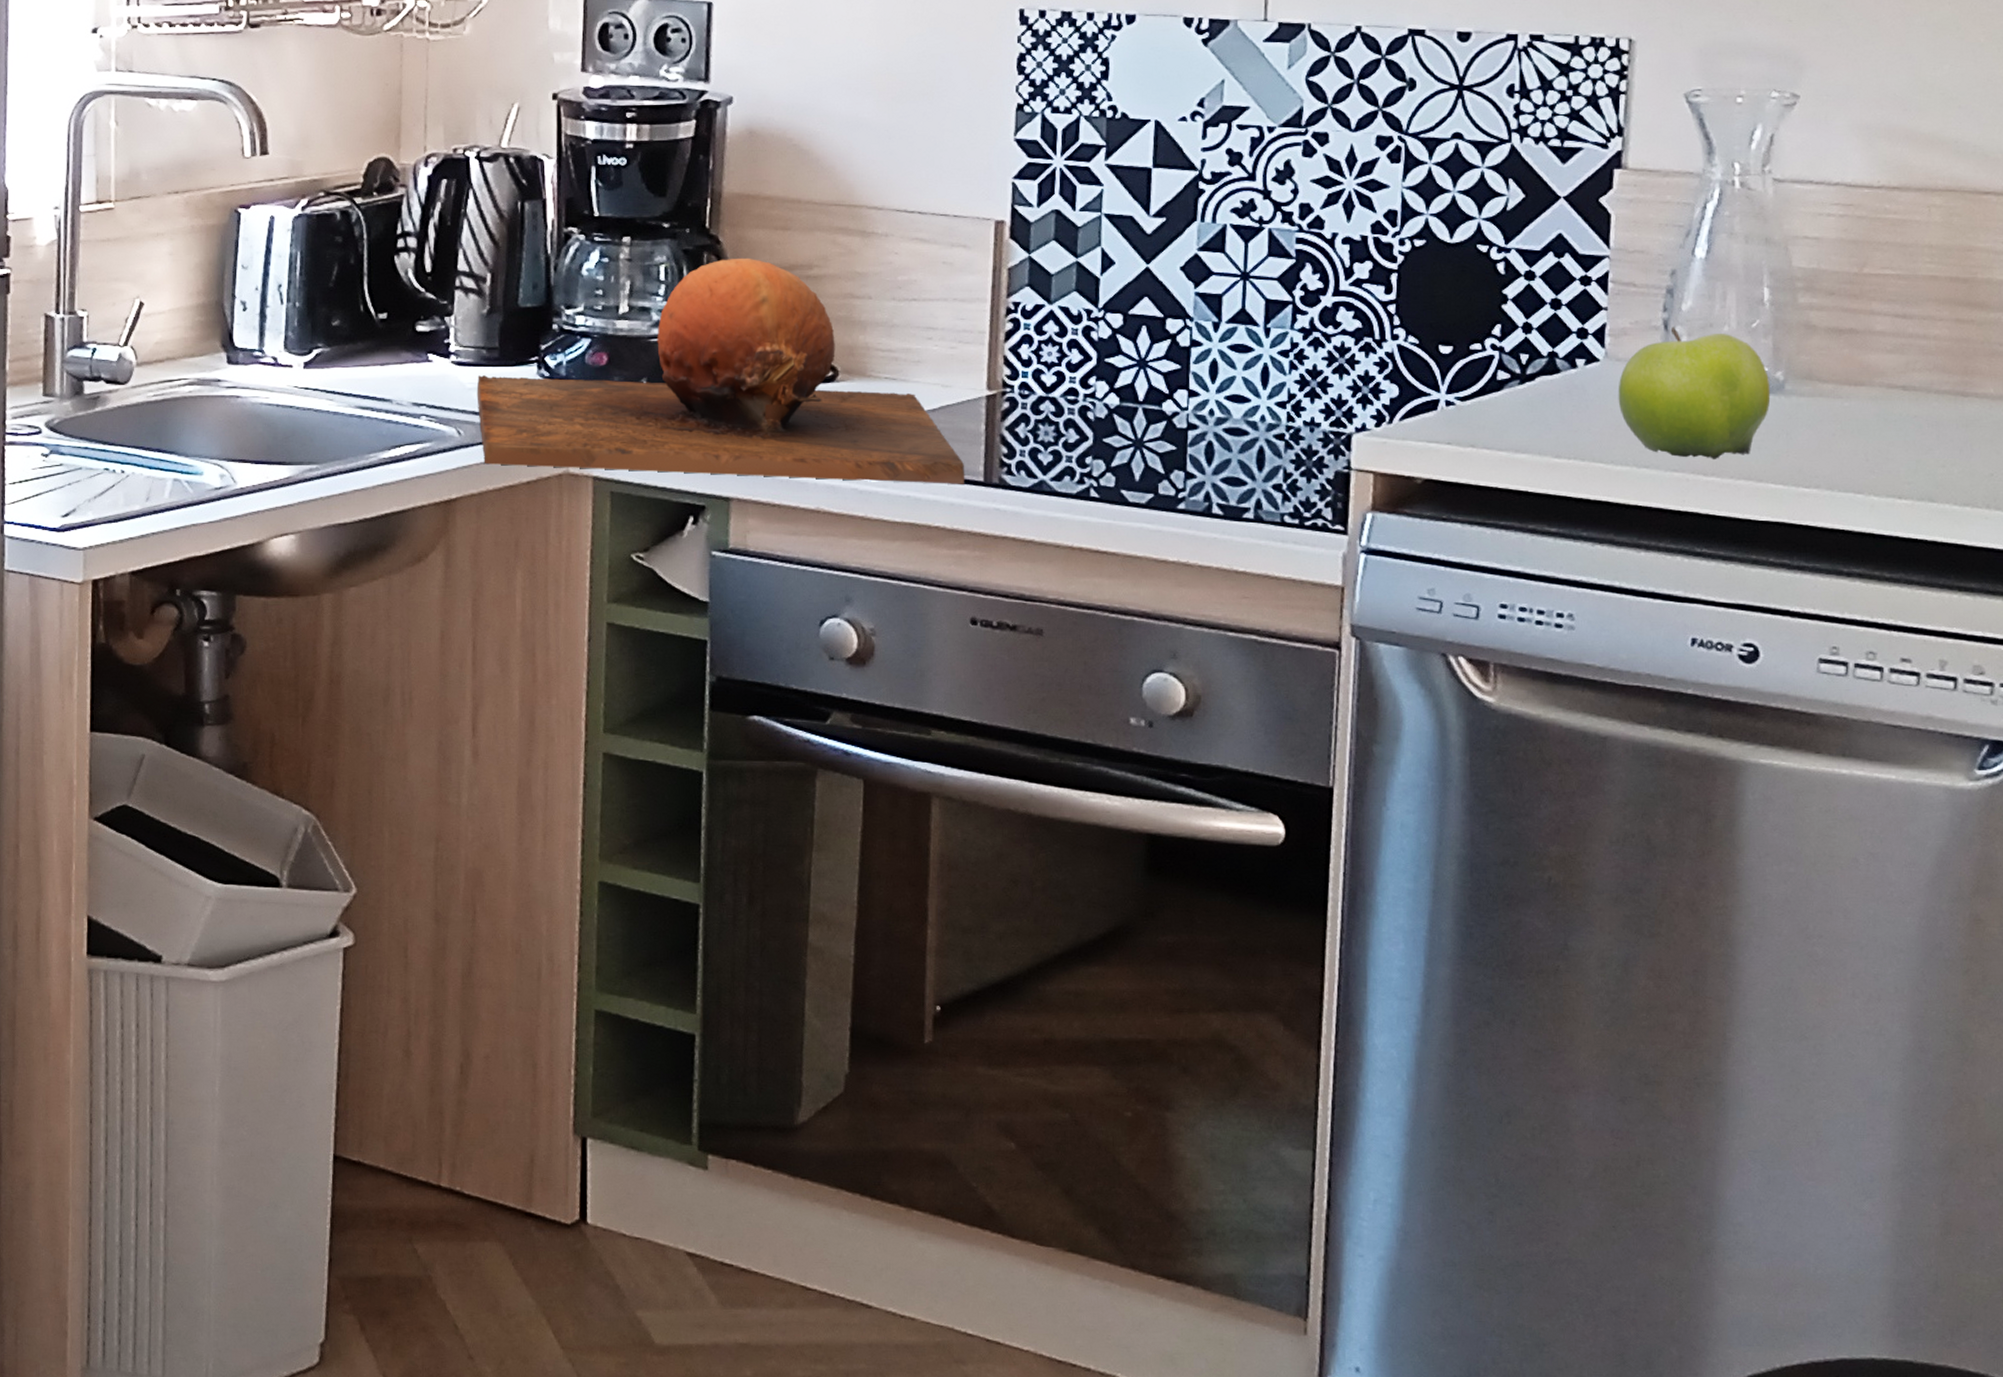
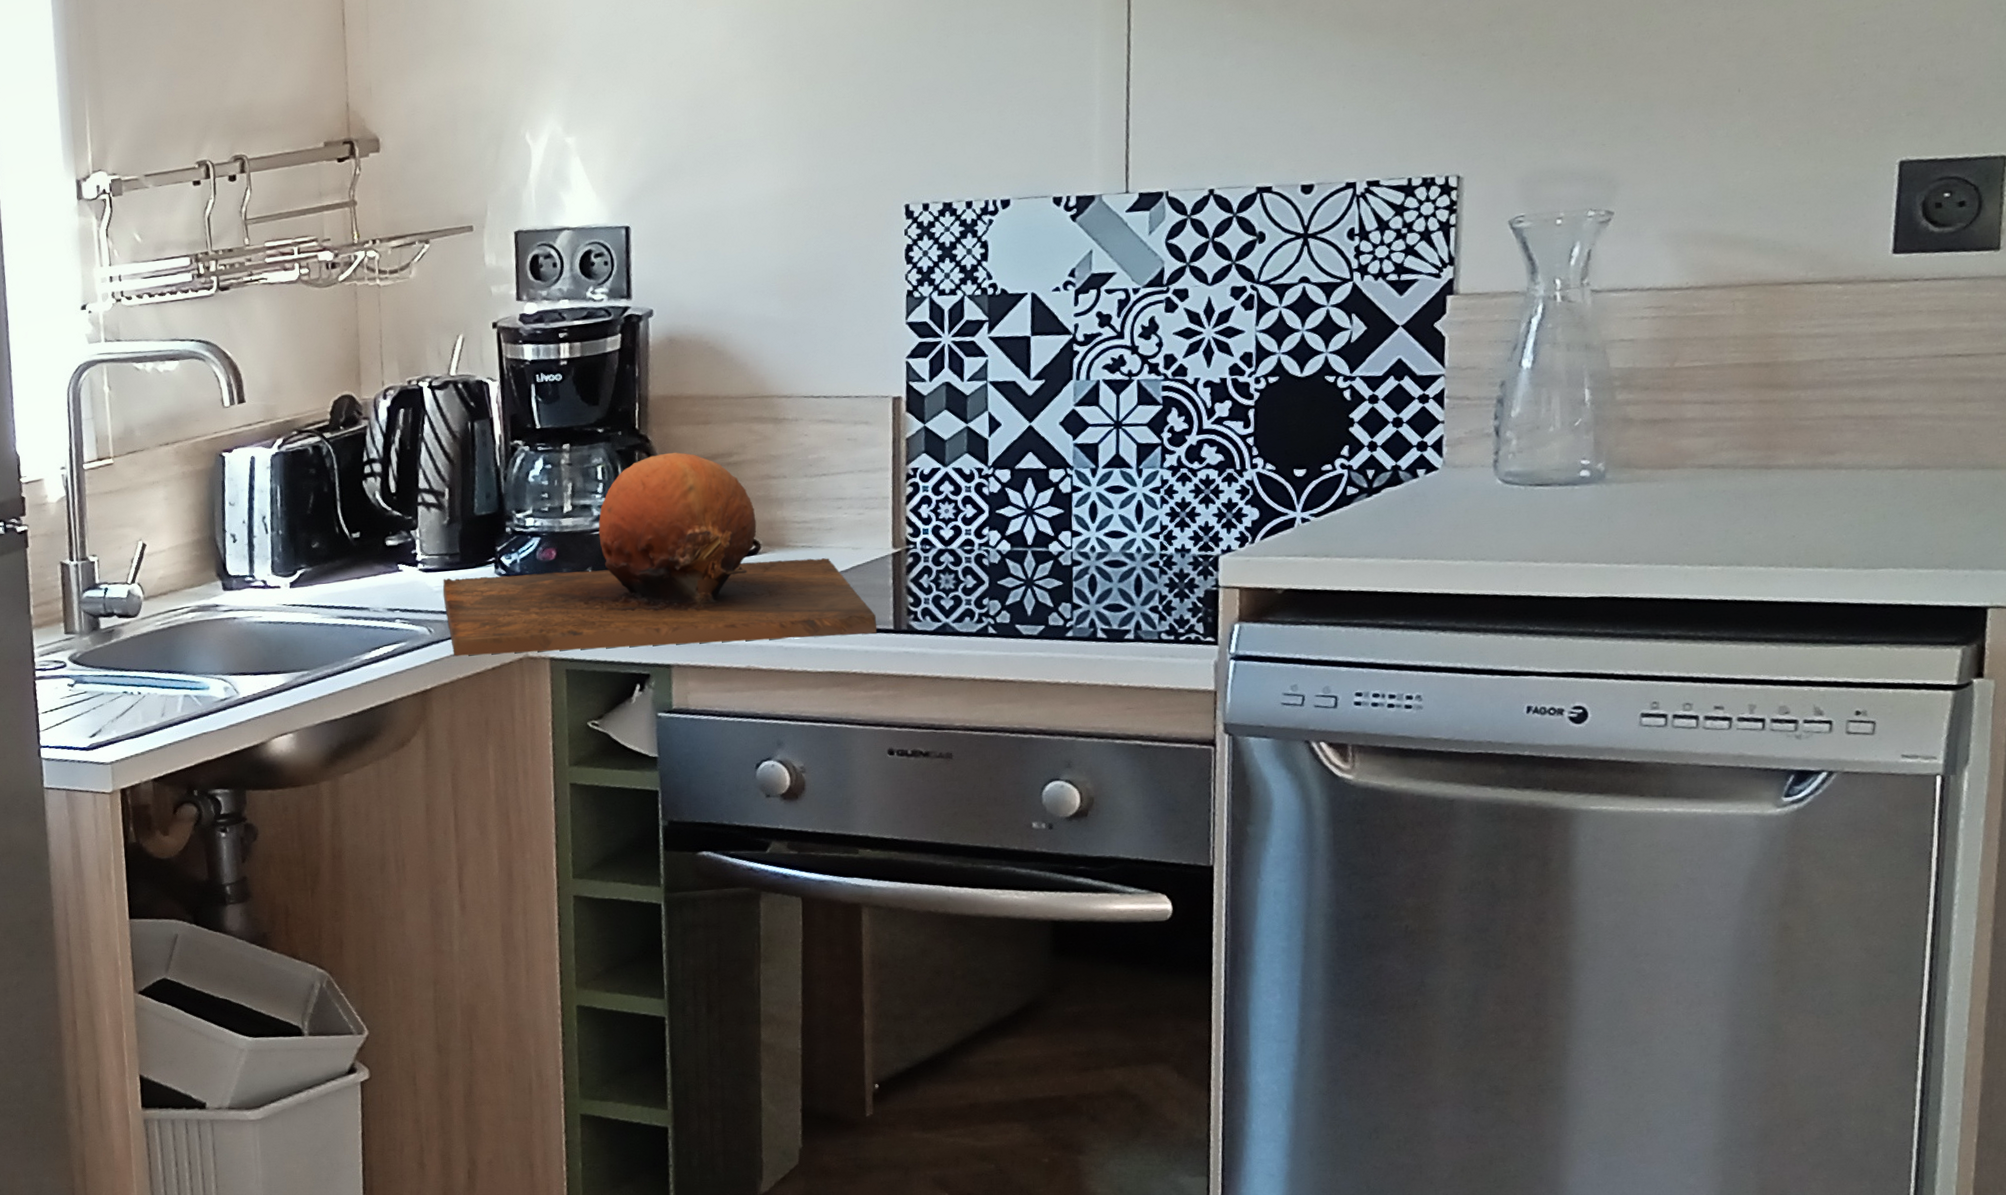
fruit: present [1618,327,1771,461] -> none [1455,432,1593,548]

